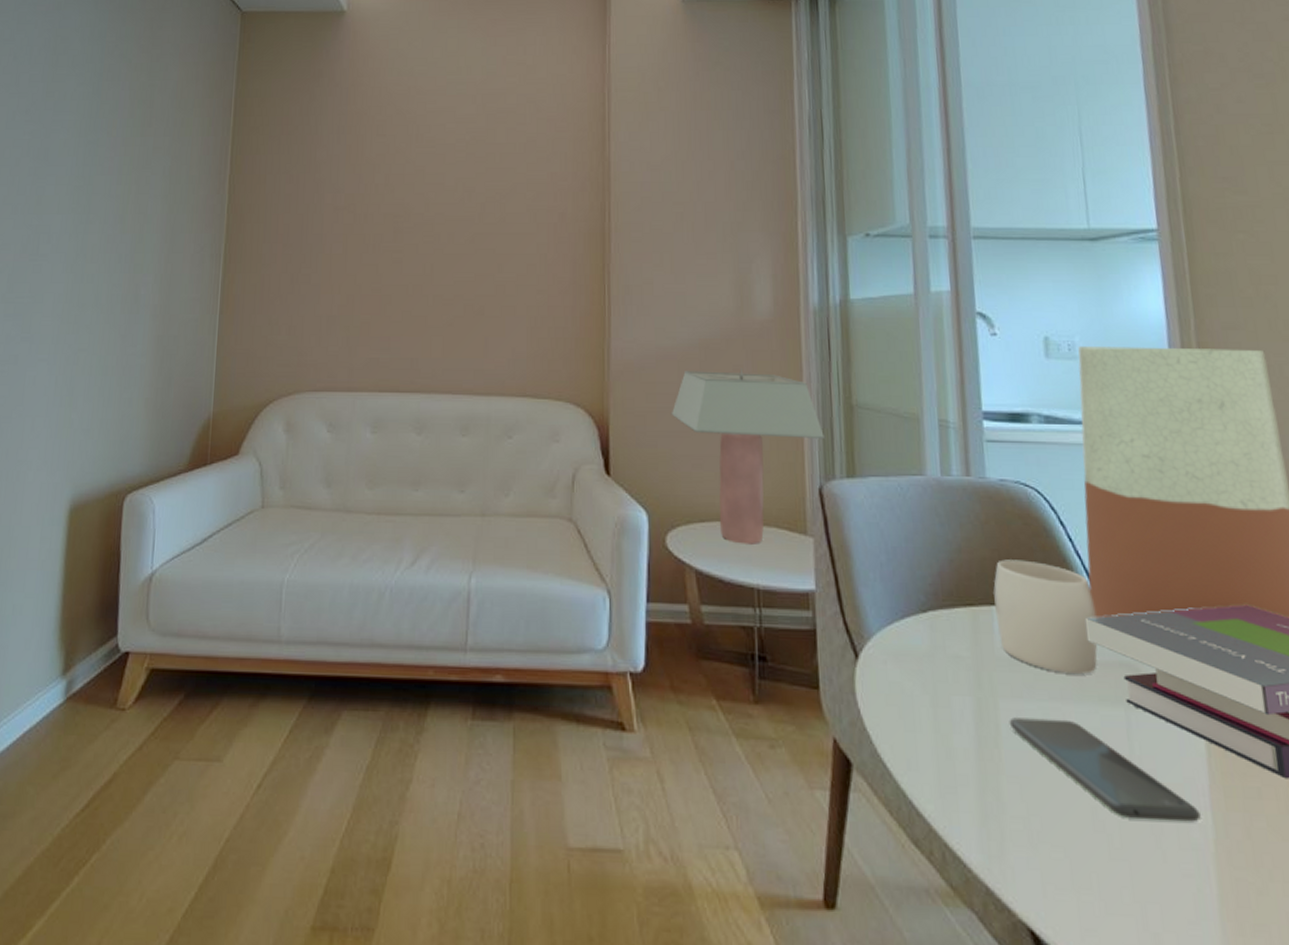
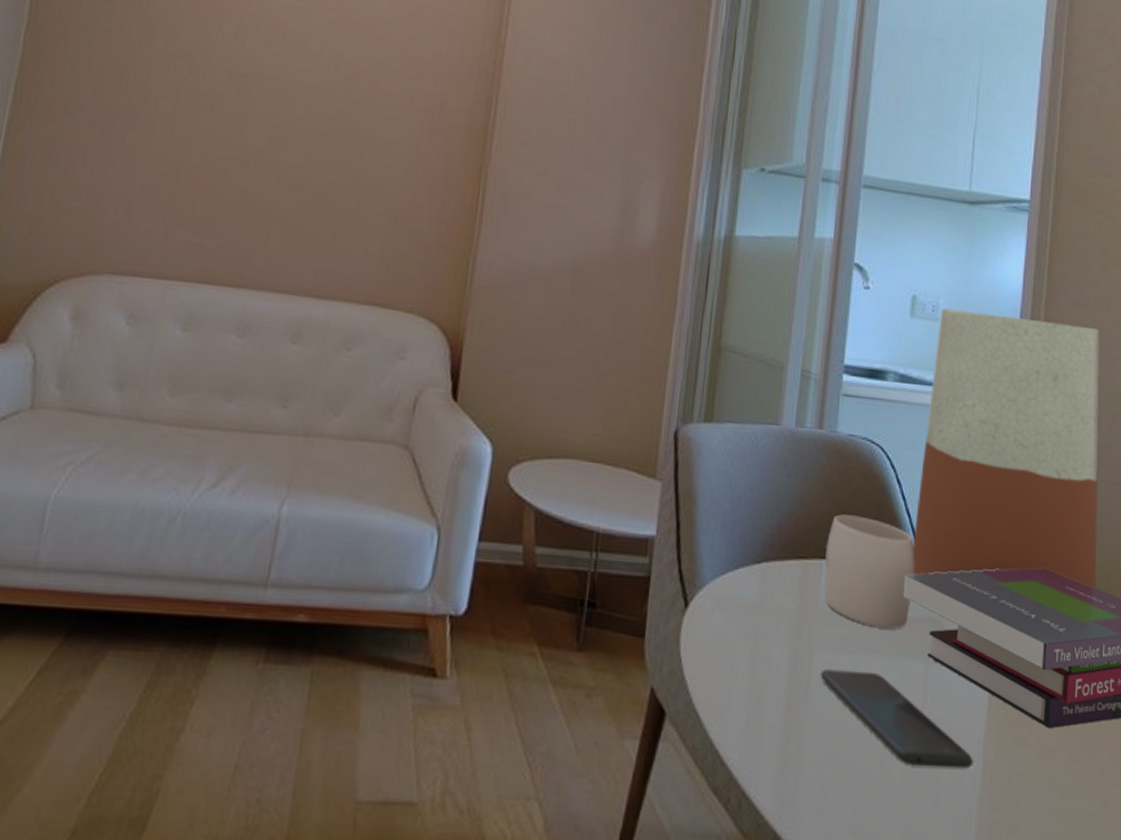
table lamp: present [671,367,826,544] -> none [532,294,689,486]

